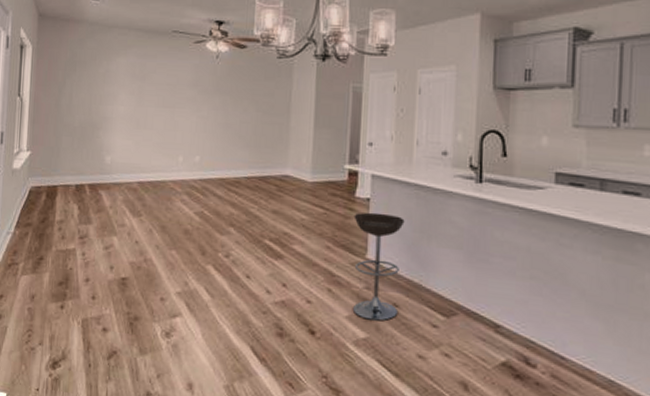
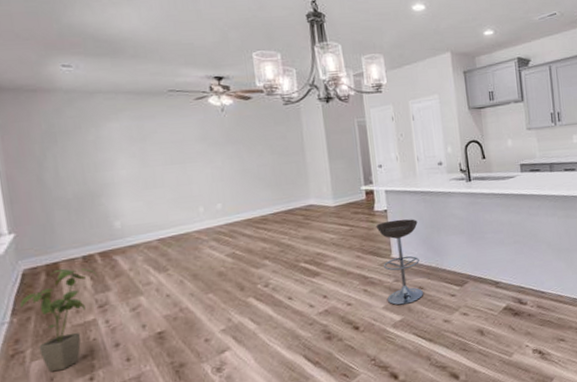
house plant: none [23,192,84,292] -> present [20,268,98,372]

